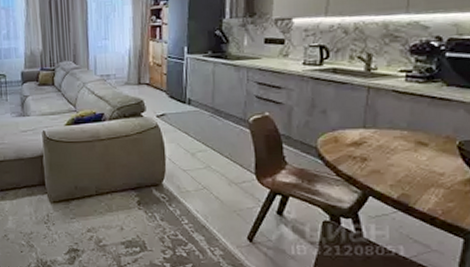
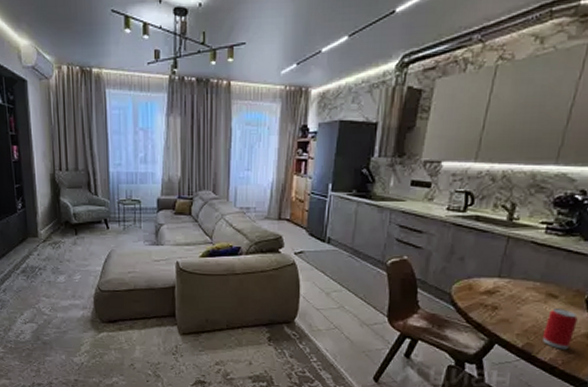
beverage can: none [417,156,452,199] -> present [542,308,578,350]

